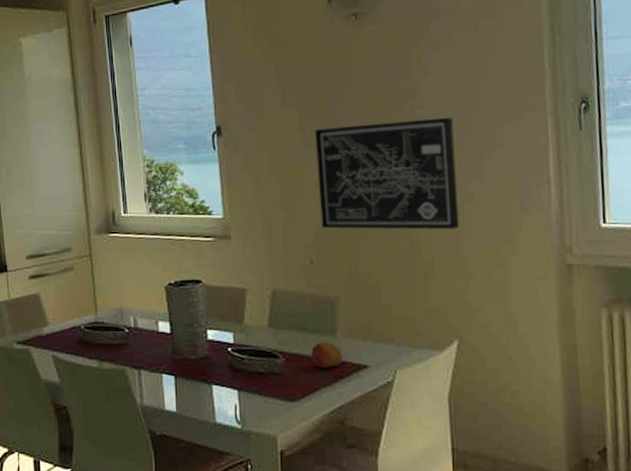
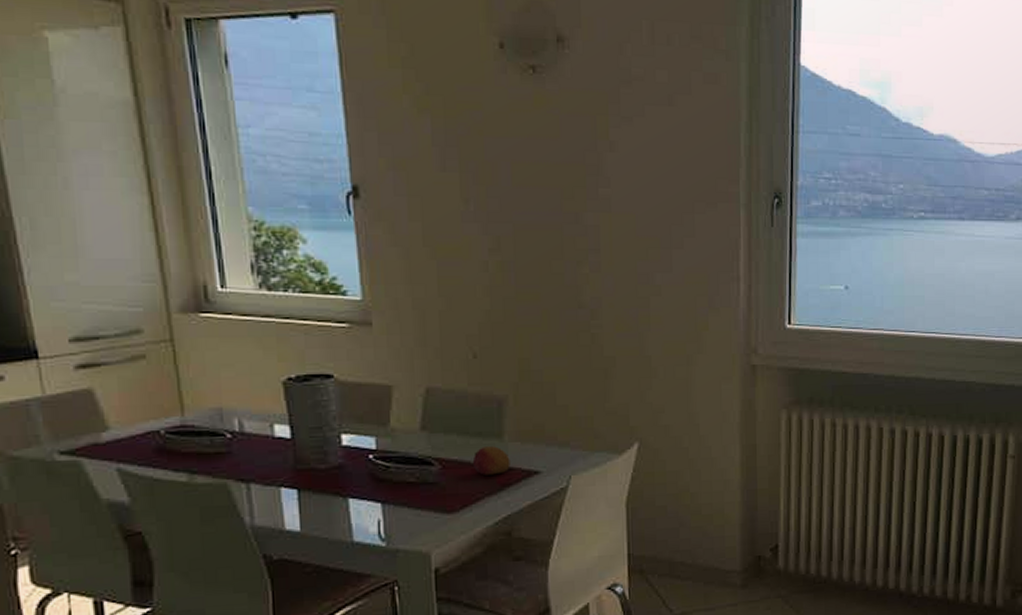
wall art: present [315,117,460,230] -> none [481,200,645,325]

